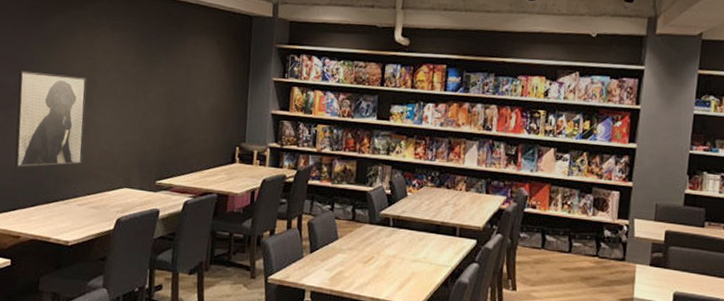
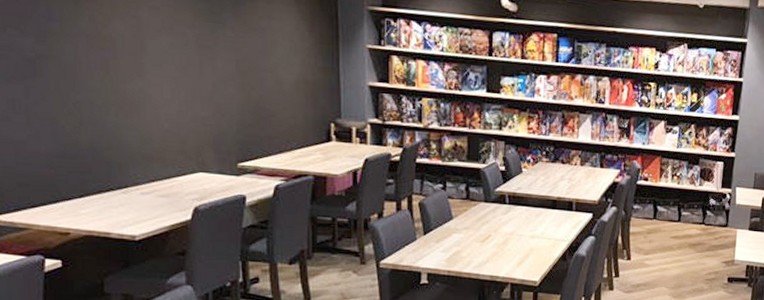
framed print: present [14,70,87,168] -> none [34,30,141,152]

